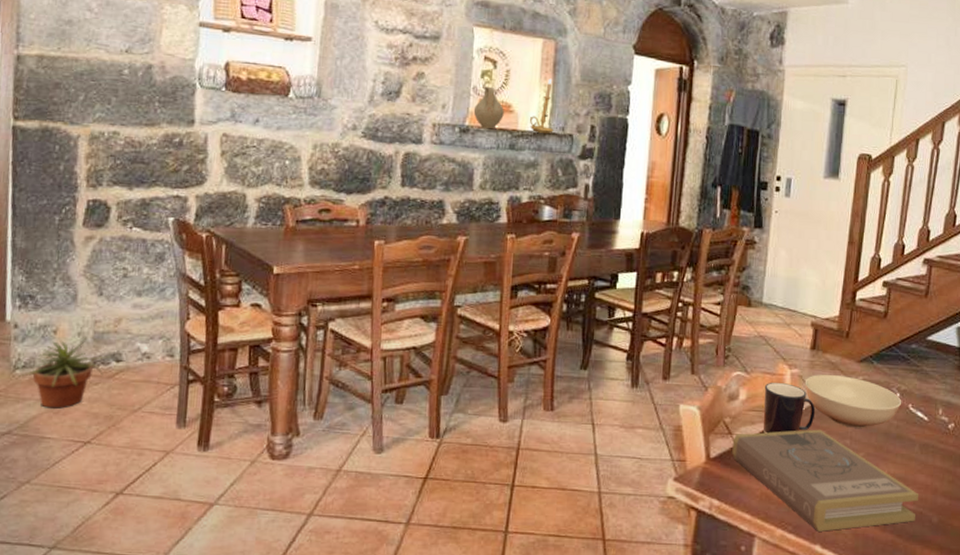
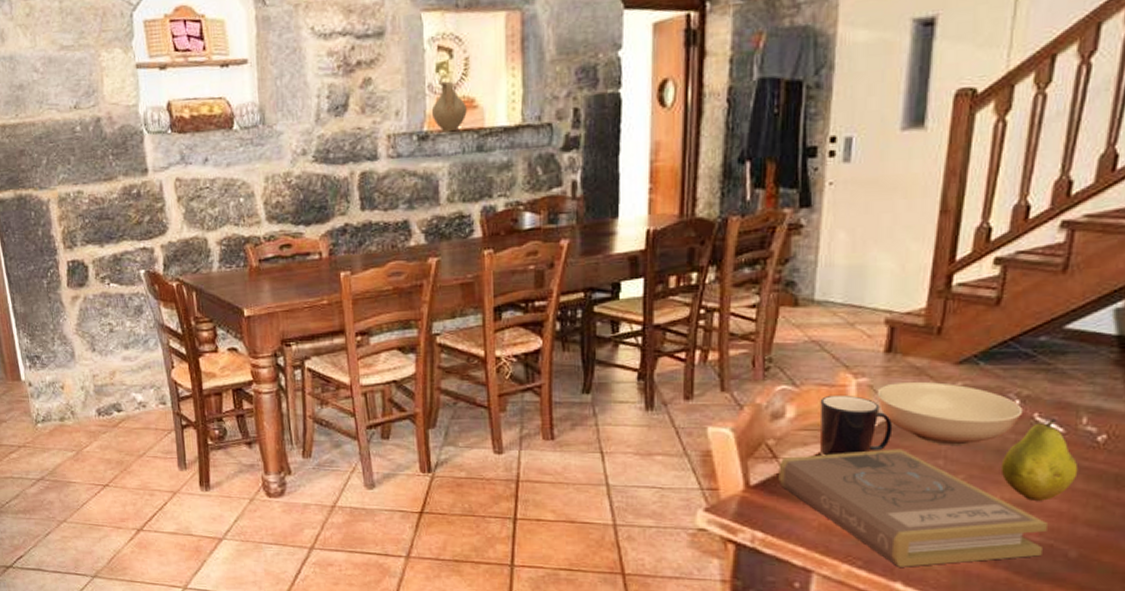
potted plant: present [16,337,111,409] -> none [39,390,112,456]
candle holder: present [530,78,554,134] -> none [498,58,528,128]
fruit: none [888,409,937,476] -> present [1000,418,1079,501]

